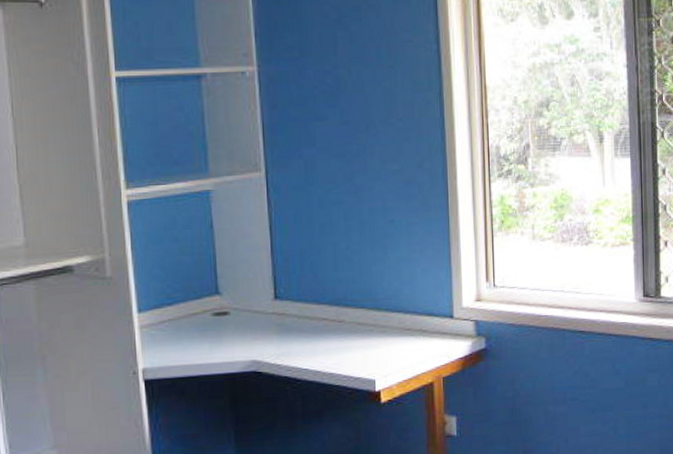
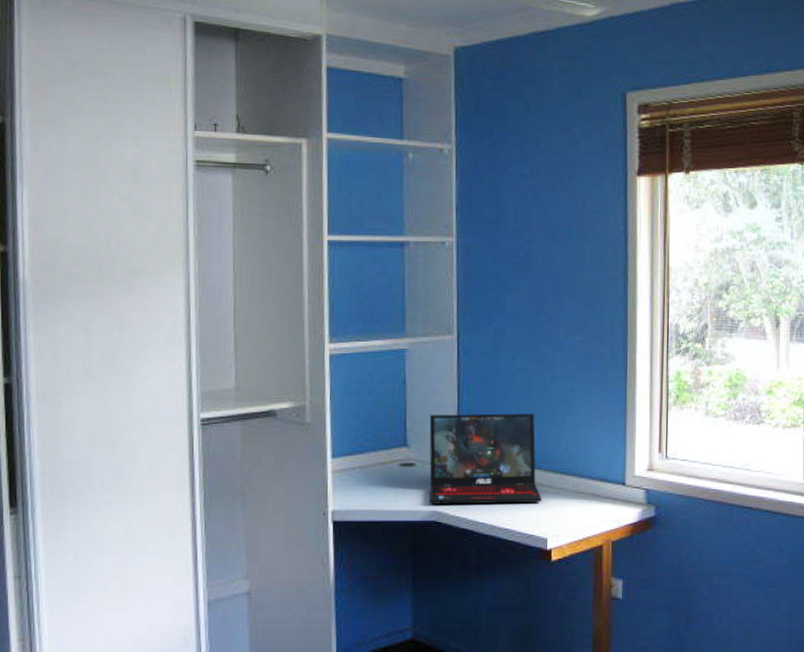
laptop: none [241,250,368,354] -> present [429,413,542,505]

